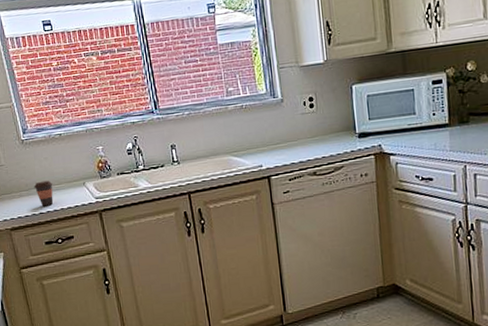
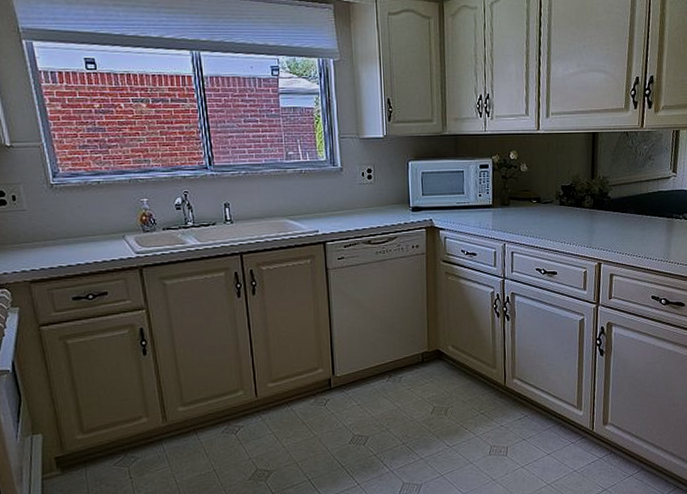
coffee cup: present [33,180,54,207] -> none [62,230,86,259]

